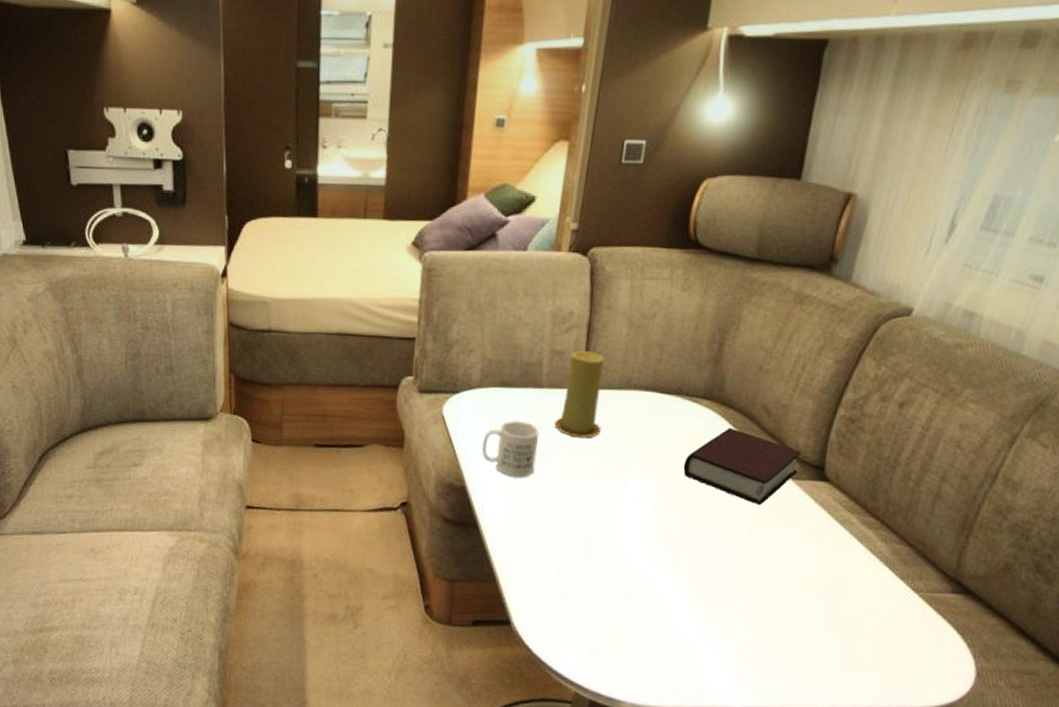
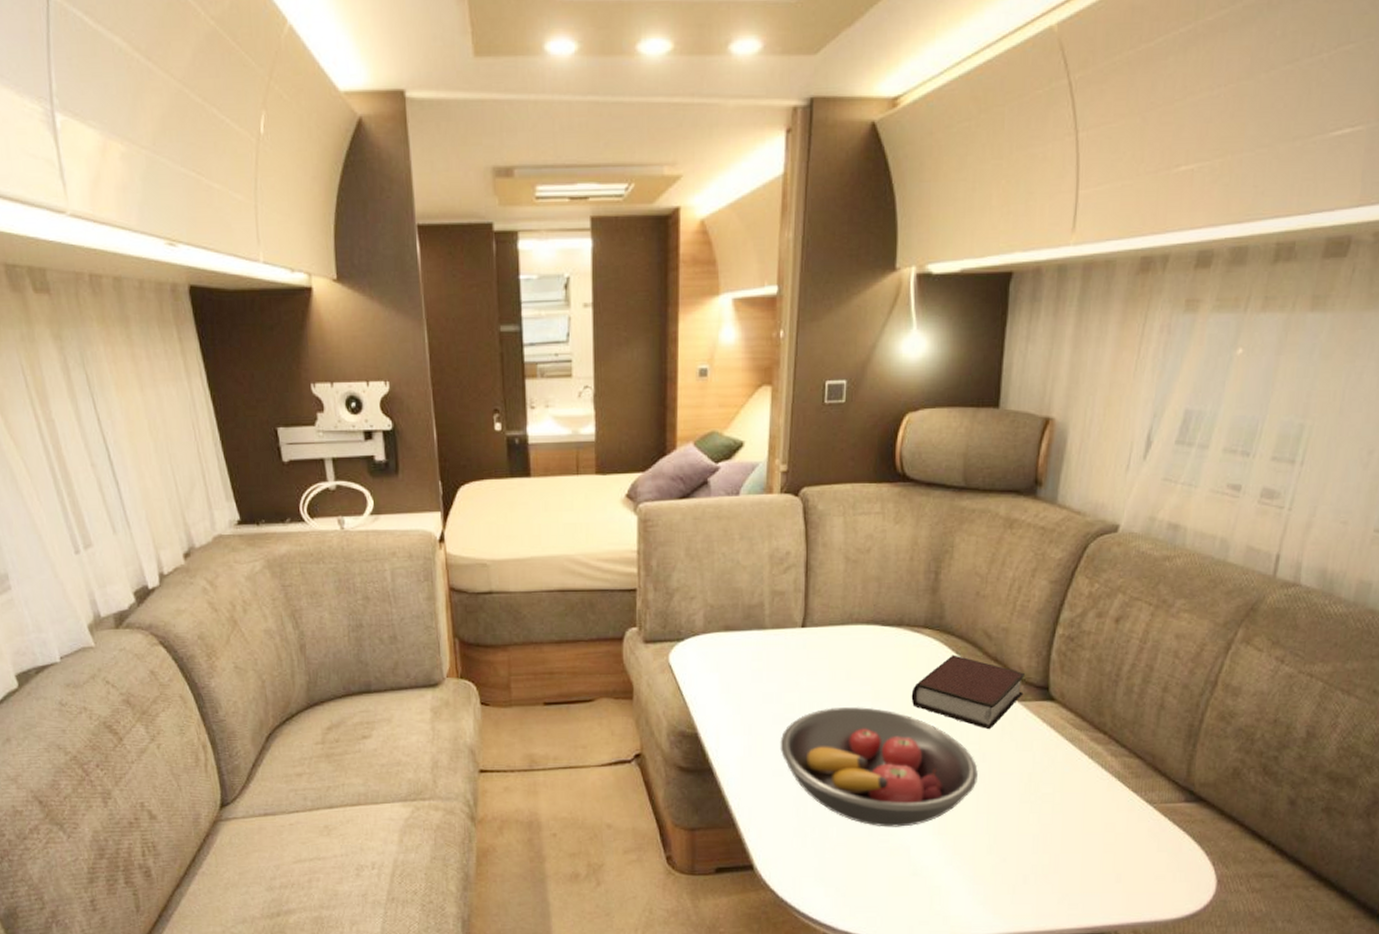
mug: present [482,420,540,478] -> none [711,663,767,721]
fruit bowl: none [546,471,745,595] -> present [780,707,978,827]
candle: present [554,350,604,438] -> none [780,589,827,676]

